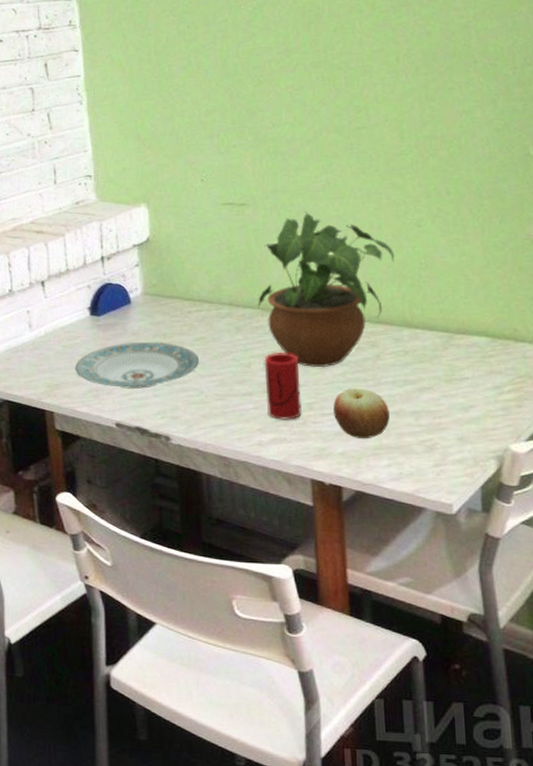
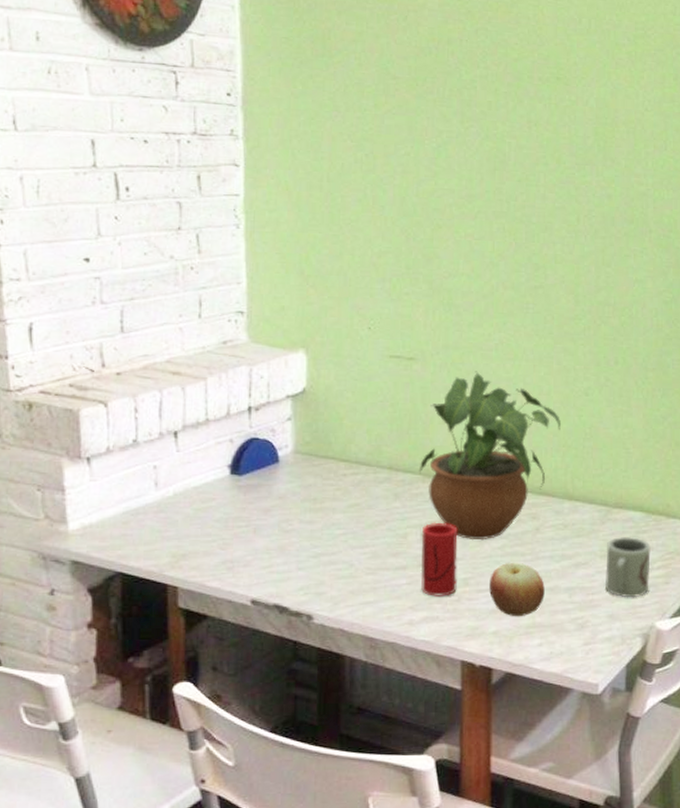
plate: present [75,341,200,389] -> none [207,506,352,560]
cup: none [451,361,501,421] -> present [604,536,651,598]

